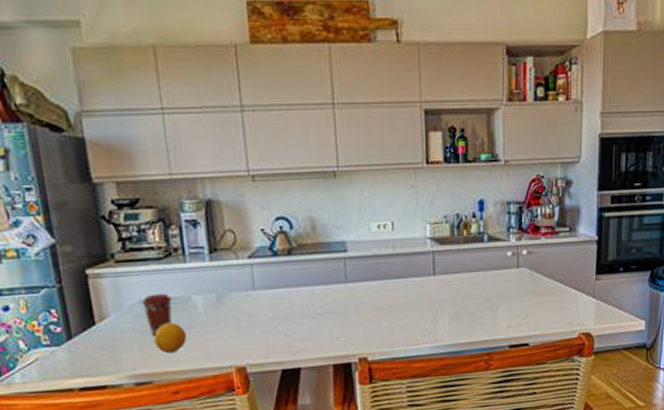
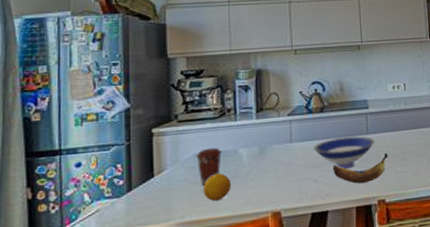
bowl: none [281,285,356,322] -> present [314,136,375,169]
banana: none [304,306,371,339] -> present [332,153,388,184]

